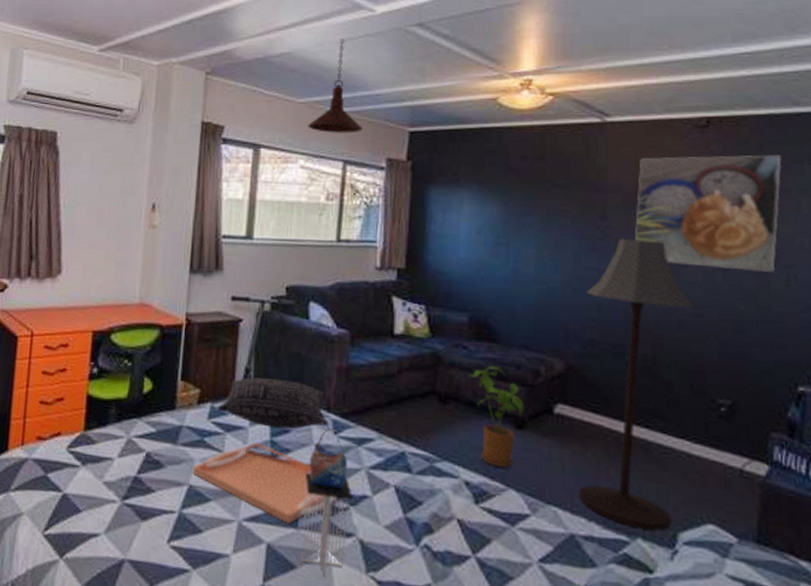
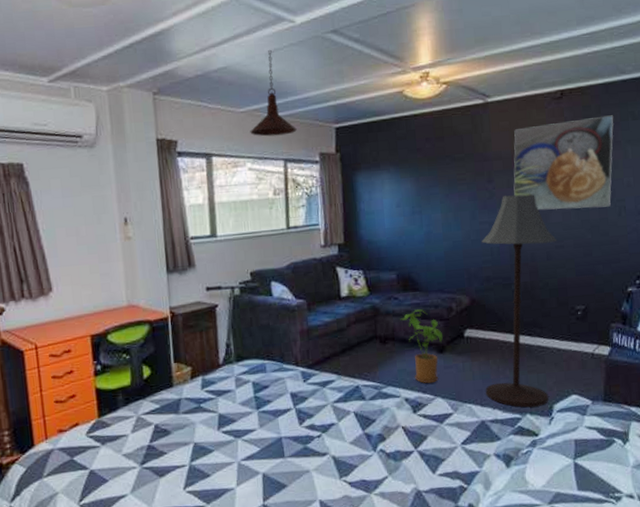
serving tray: present [192,443,350,524] -> none [194,400,320,456]
pillow: present [217,377,329,429] -> none [207,347,298,387]
tote bag: present [301,428,352,576] -> none [284,378,323,488]

